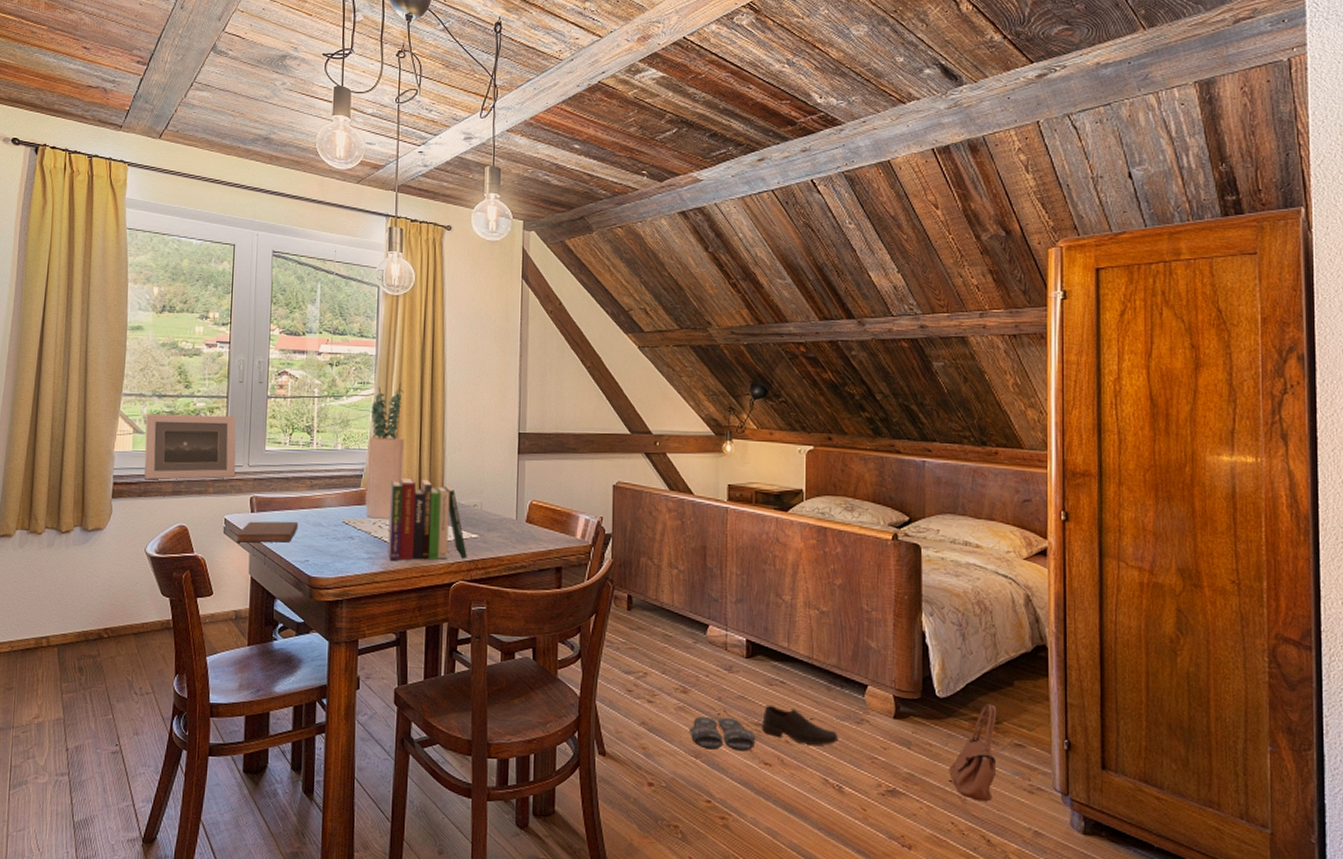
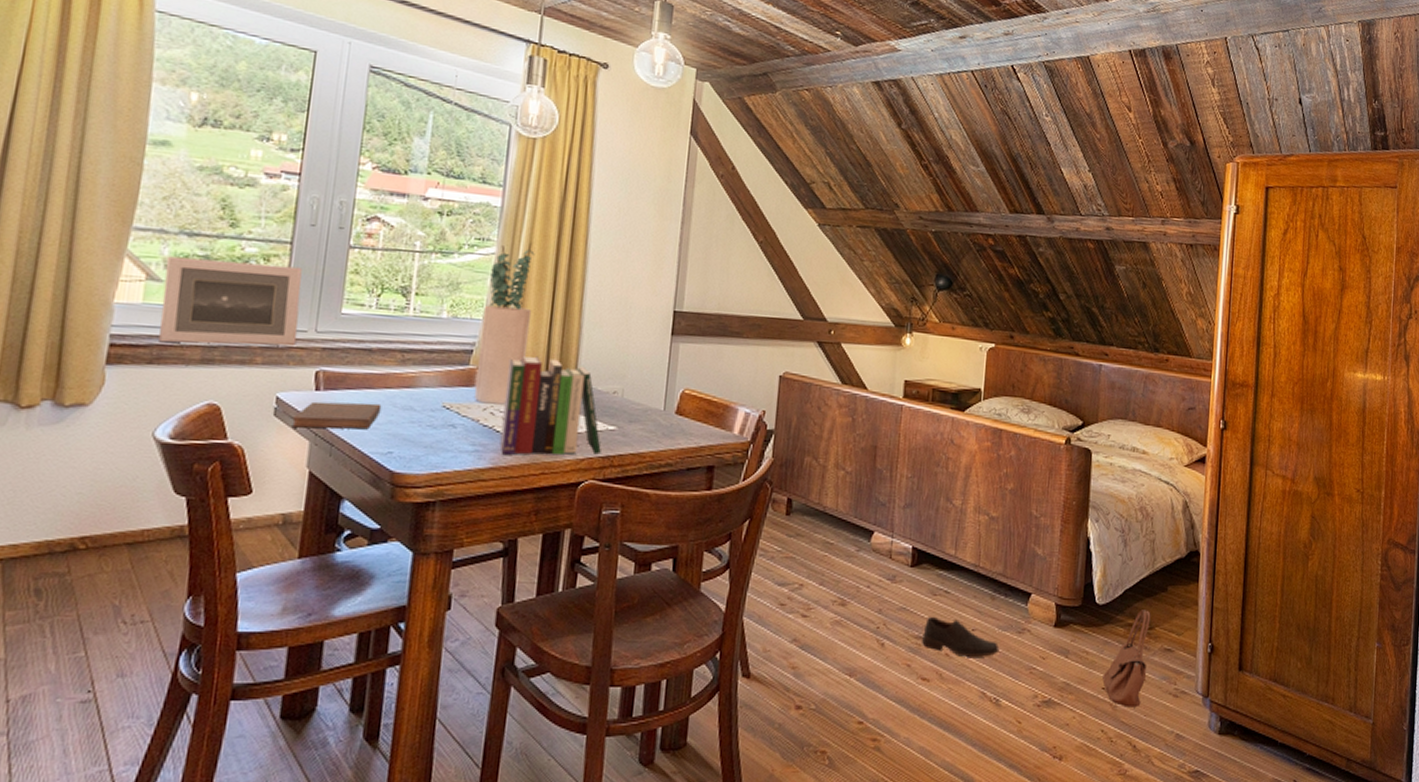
slippers: present [688,717,755,751] -> none [844,630,914,667]

